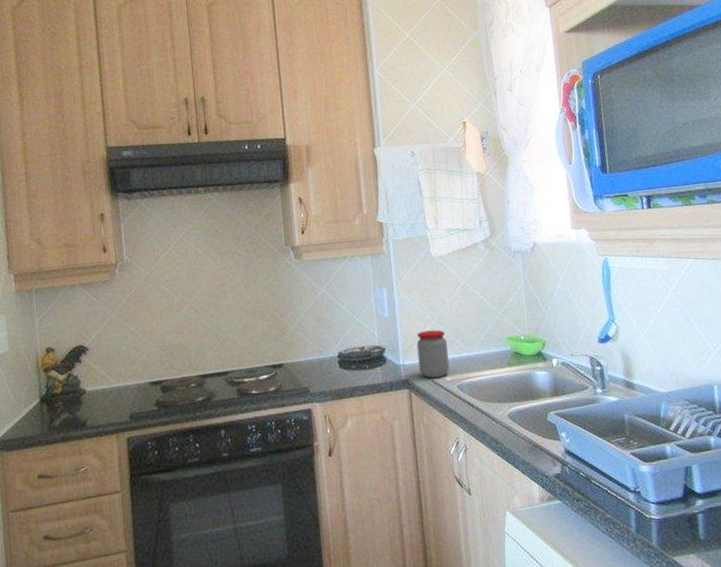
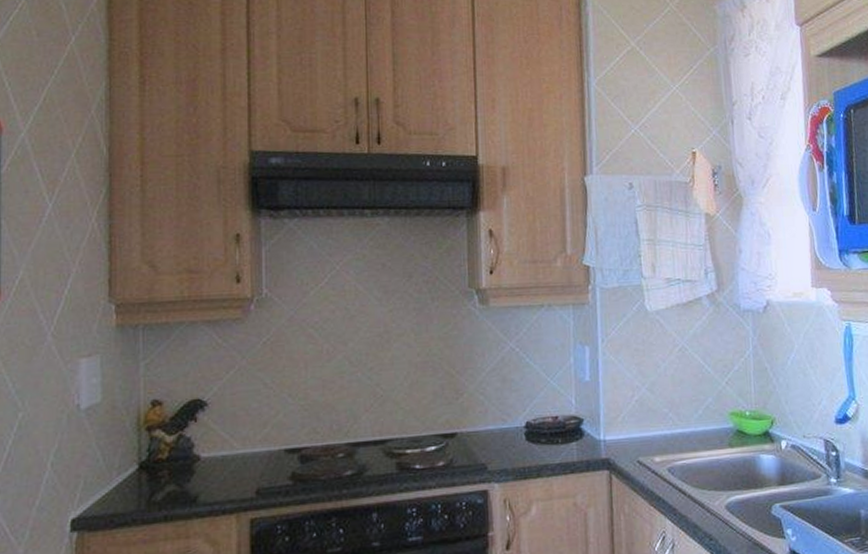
jar: present [416,329,450,378] -> none [621,399,660,458]

